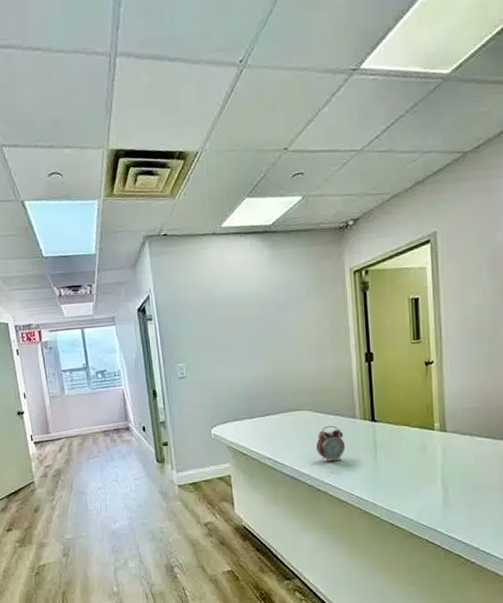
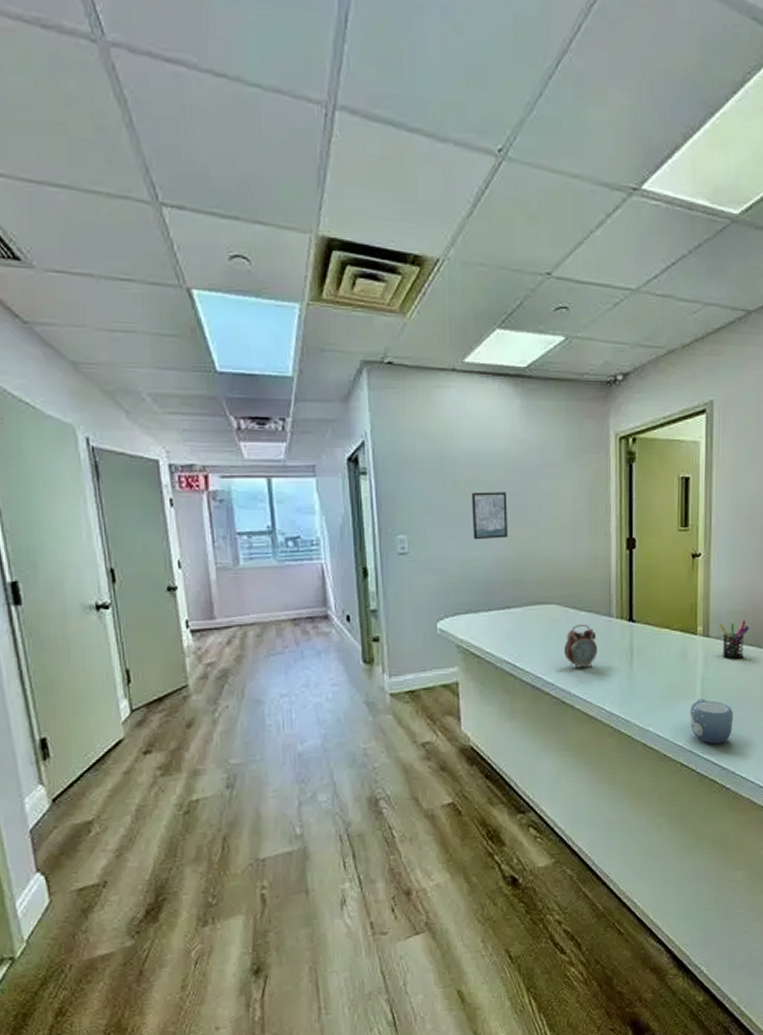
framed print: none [233,324,264,364] -> present [471,492,508,540]
mug: none [432,485,474,524] -> present [690,699,734,744]
pen holder: none [454,416,485,450] -> present [719,620,750,659]

